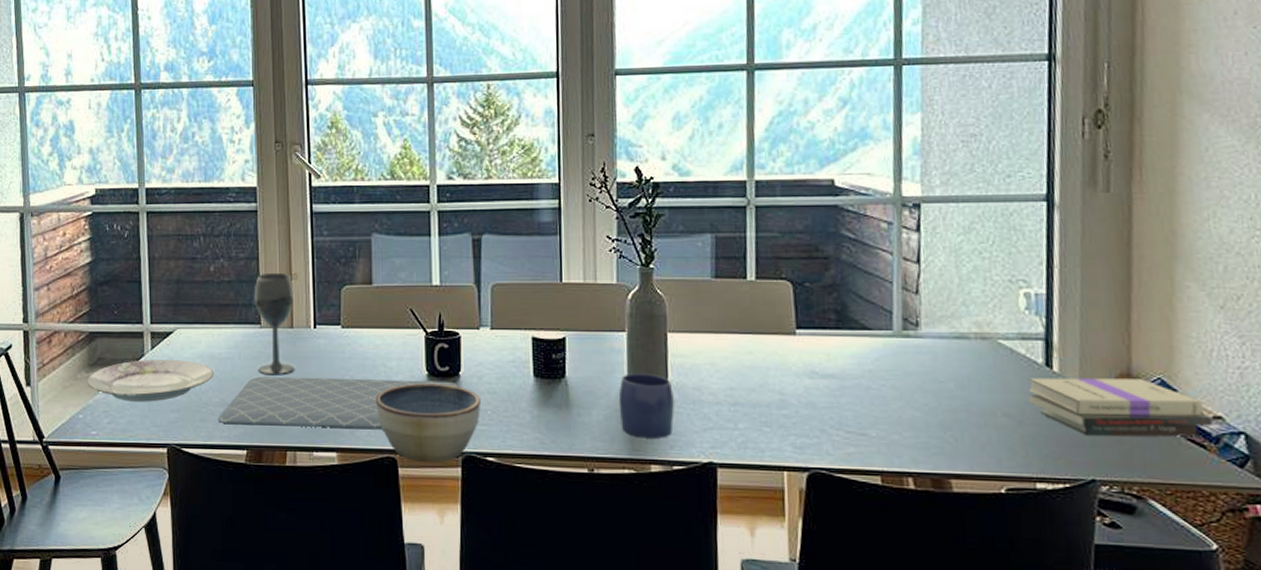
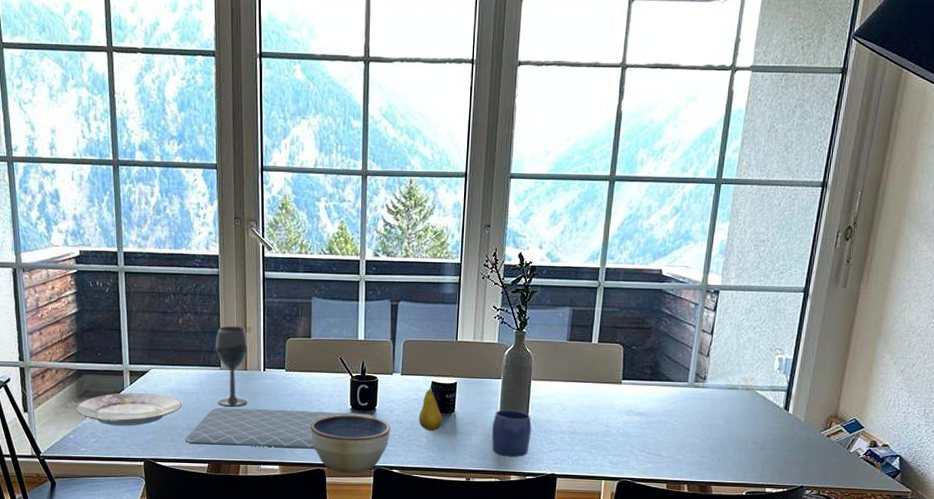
fruit: none [517,339,550,403] -> present [419,383,443,430]
books: present [1028,377,1213,437] -> none [770,417,883,458]

